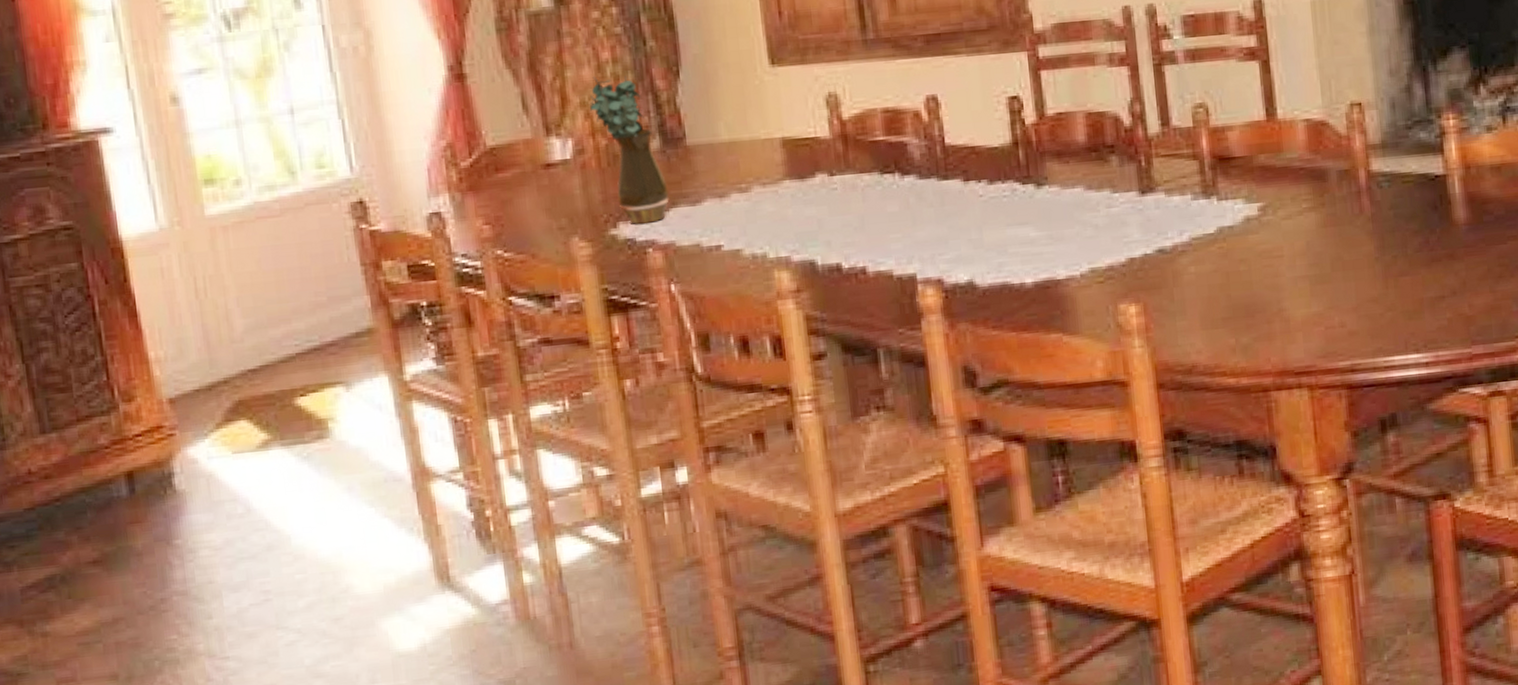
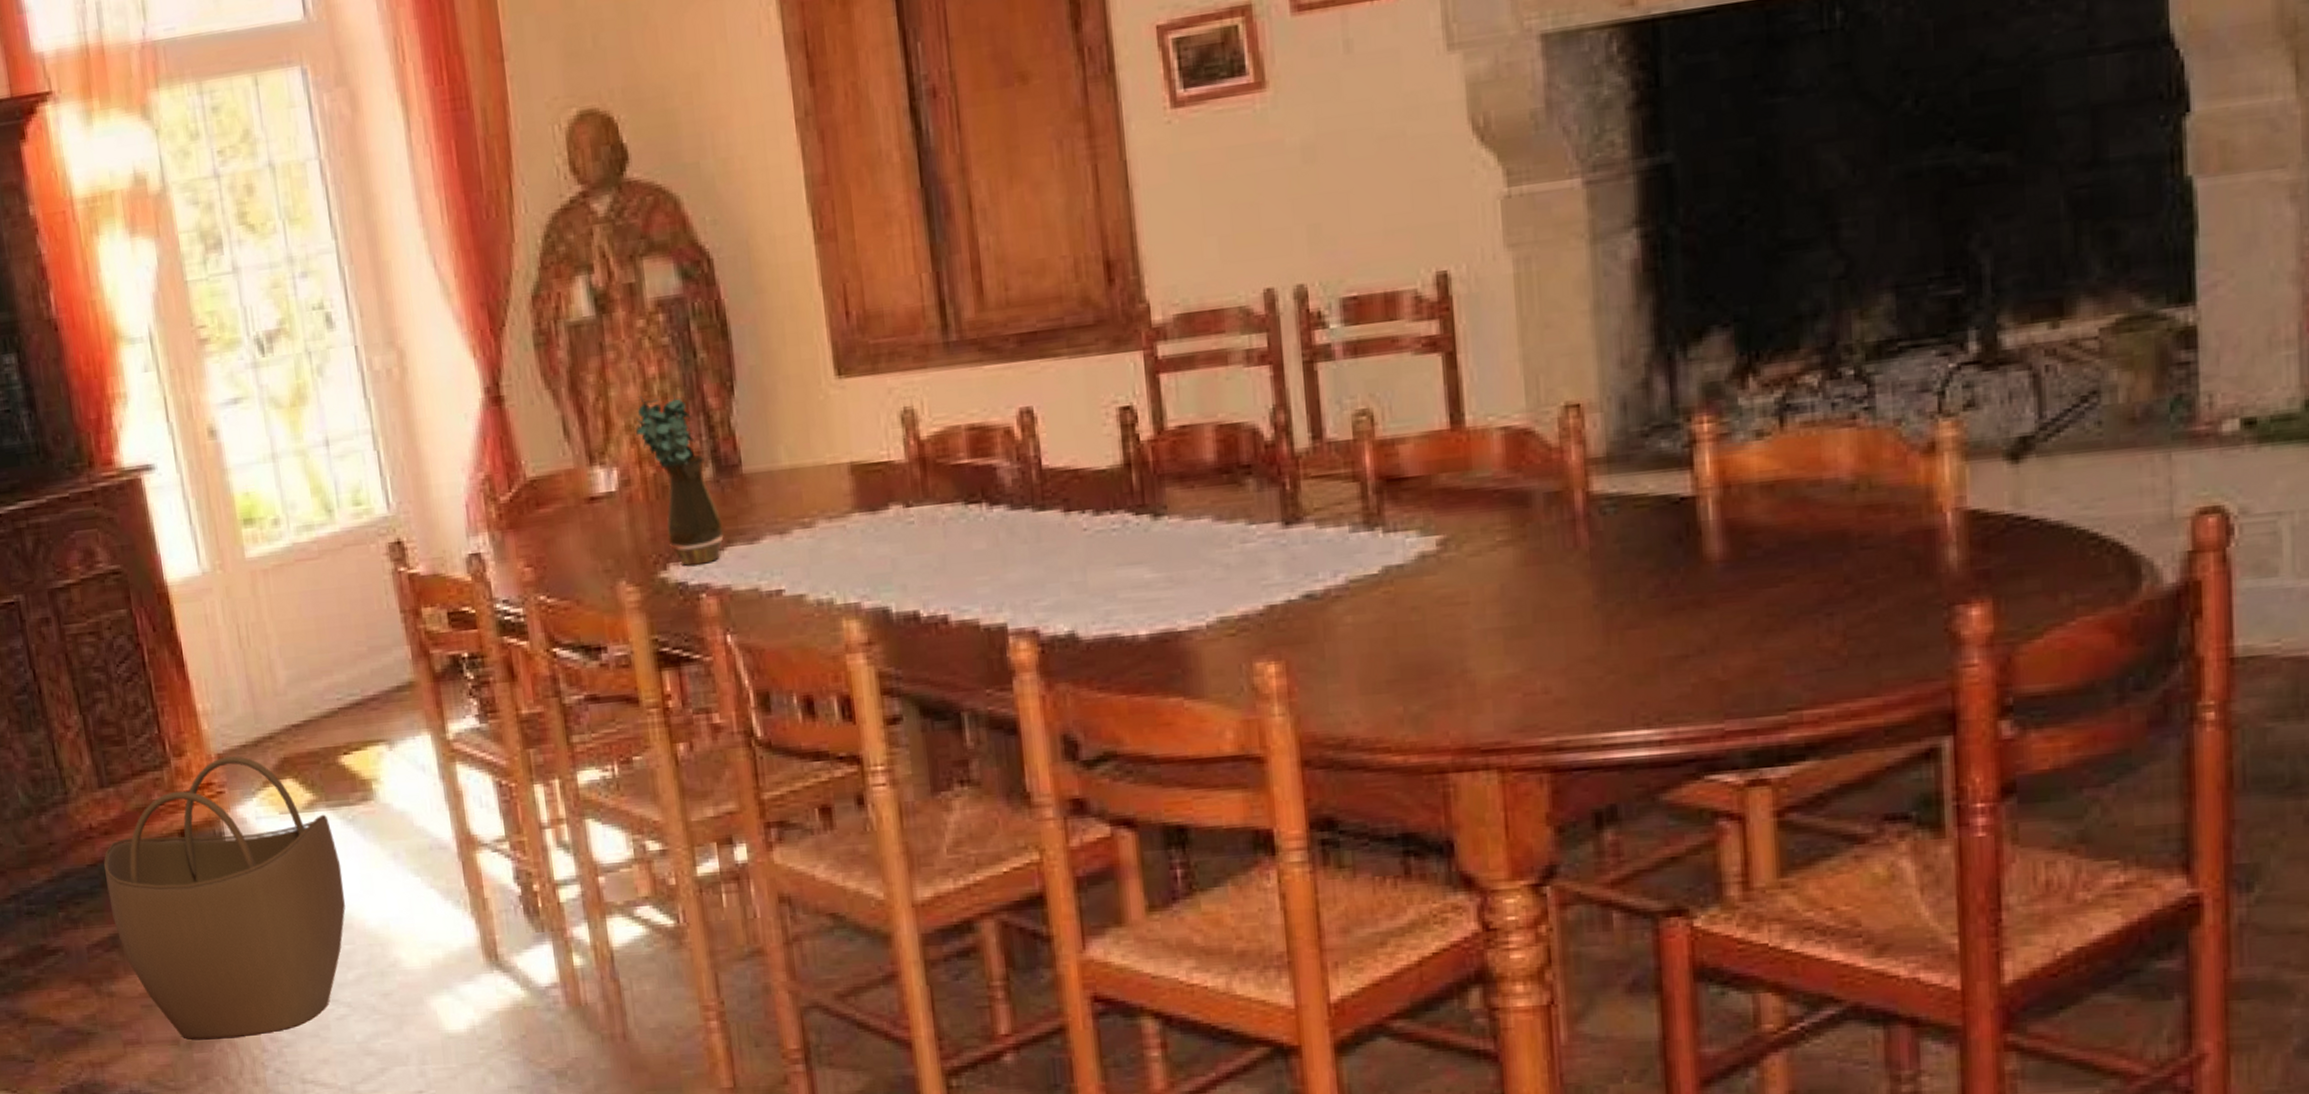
woven basket: none [42,400,298,674] -> present [103,756,346,1039]

